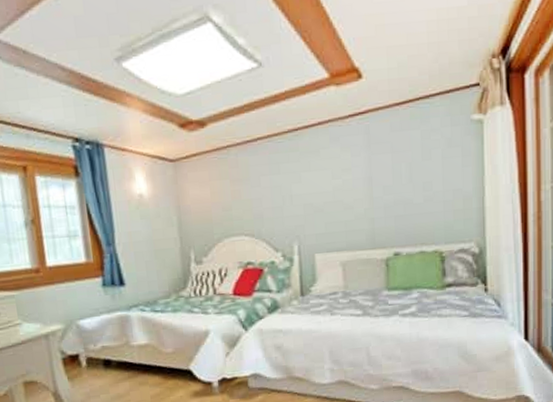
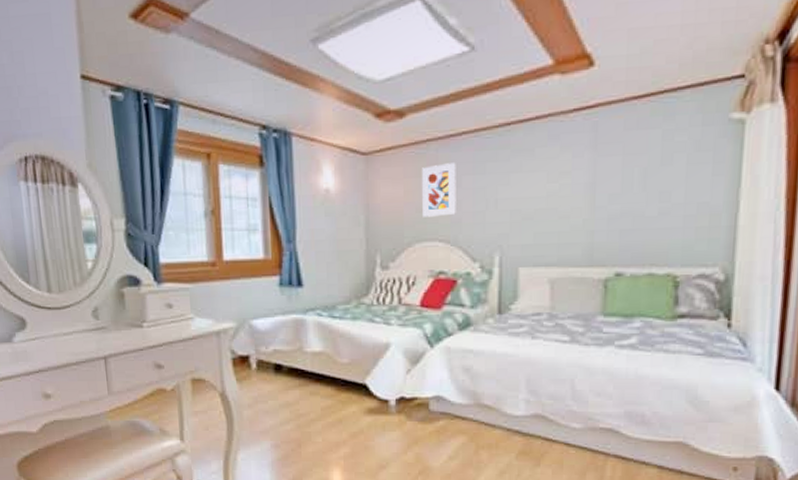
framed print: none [225,165,258,215] -> present [422,163,456,217]

